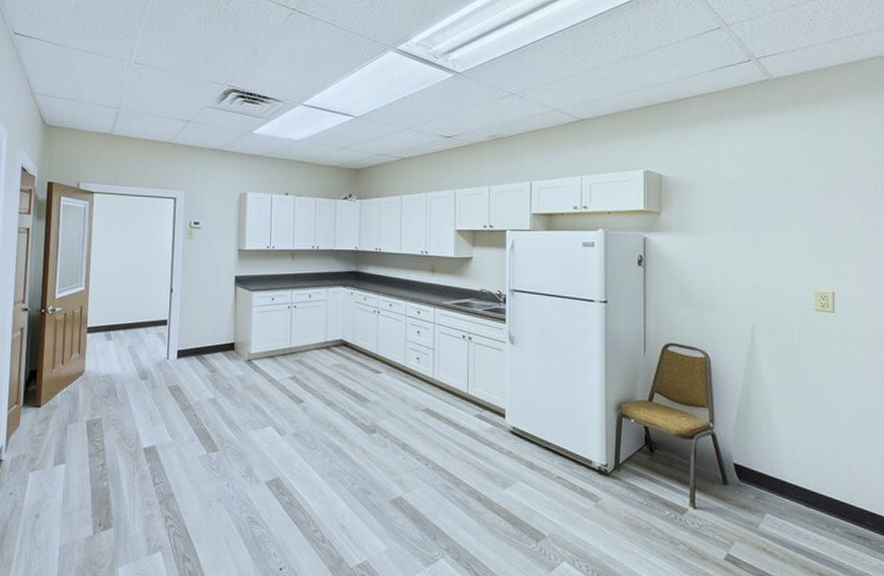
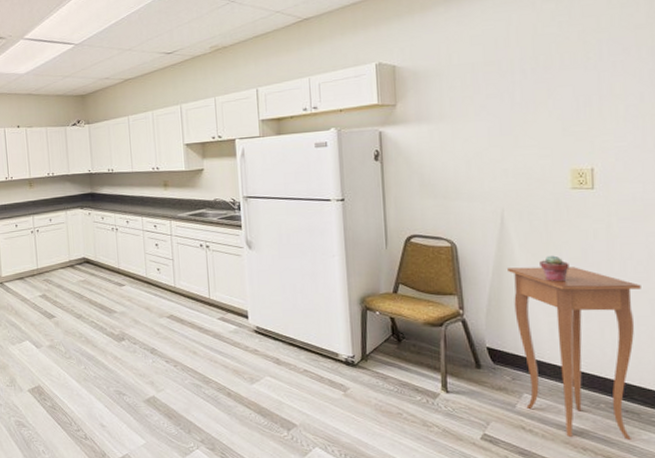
side table: none [756,384,874,567] -> present [508,267,641,440]
potted succulent: none [785,374,811,402] -> present [539,255,570,282]

